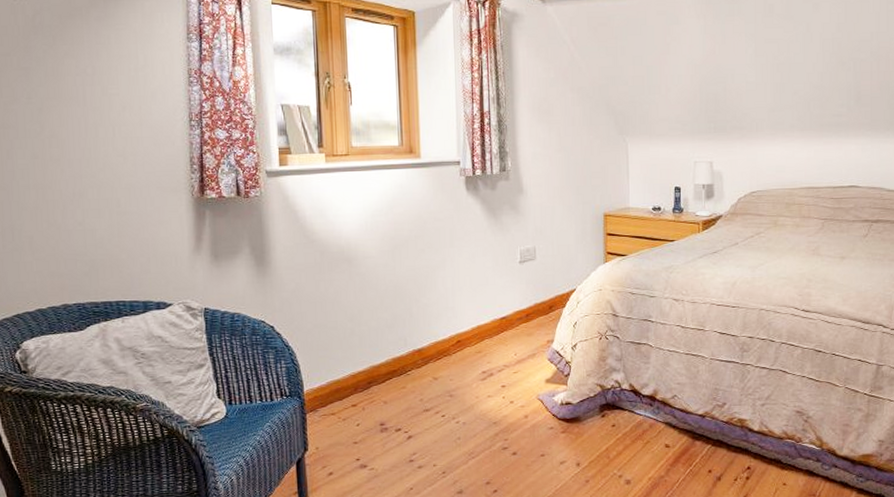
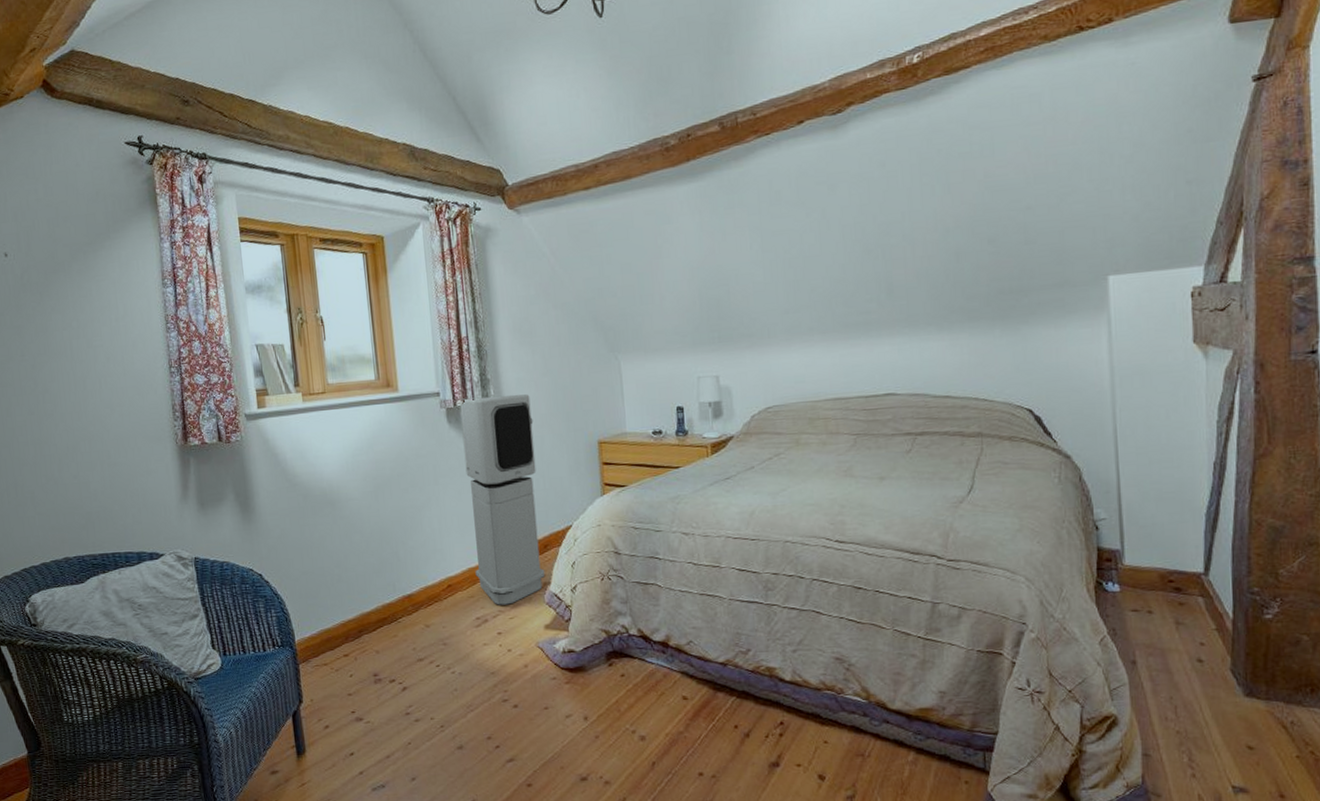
air purifier: none [478,167,549,360] -> present [459,394,546,605]

